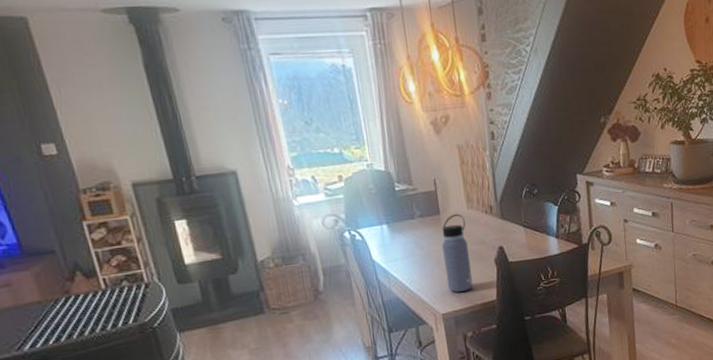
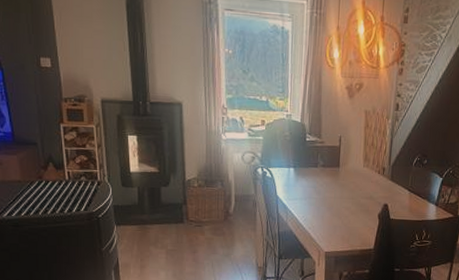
water bottle: present [442,213,474,293] -> none [334,169,360,236]

